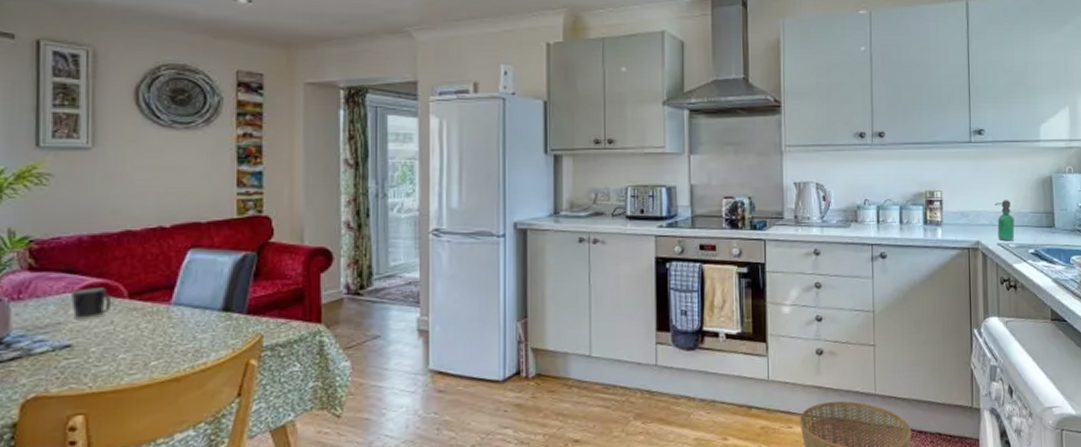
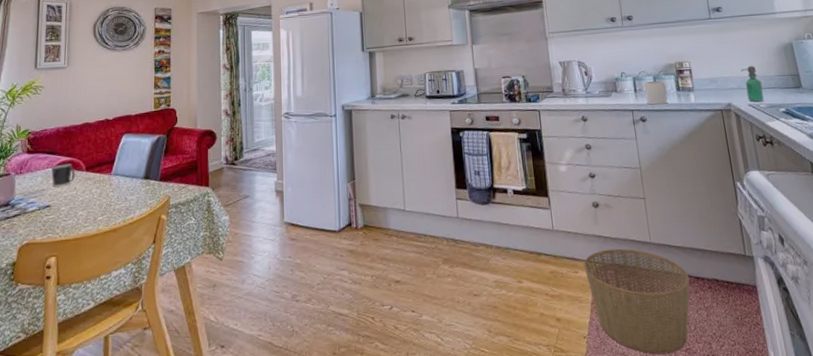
mug: none [888,211,913,240] -> present [644,80,668,106]

